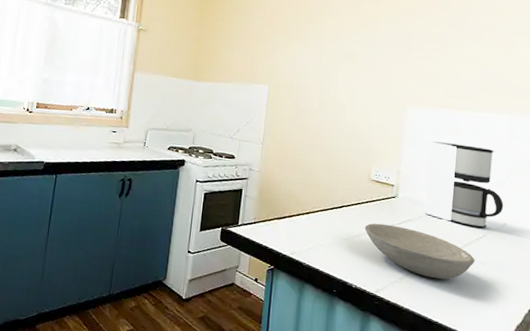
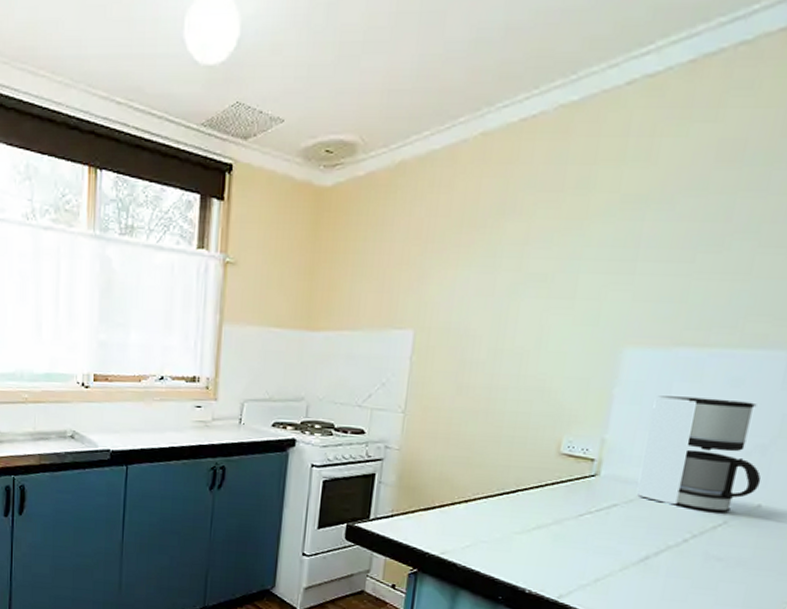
bowl: present [364,223,475,280] -> none [547,511,707,581]

